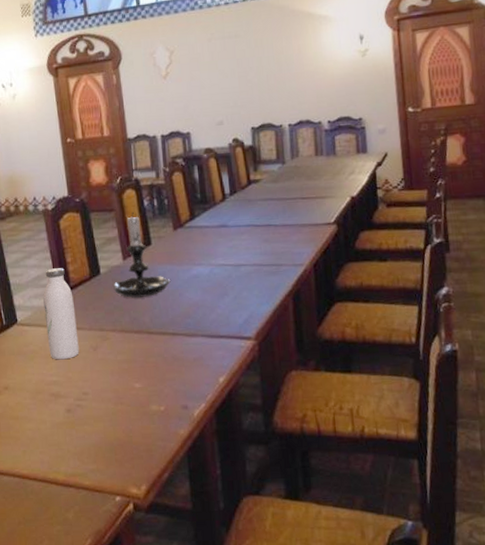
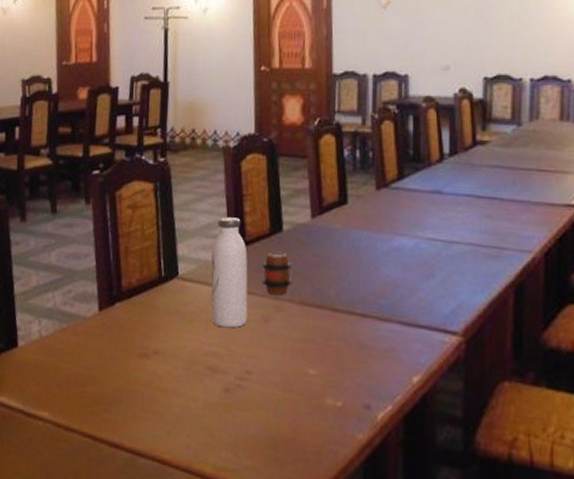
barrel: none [86,291,113,327] -> present [262,251,292,295]
candle holder: present [112,211,172,298] -> none [295,161,368,266]

